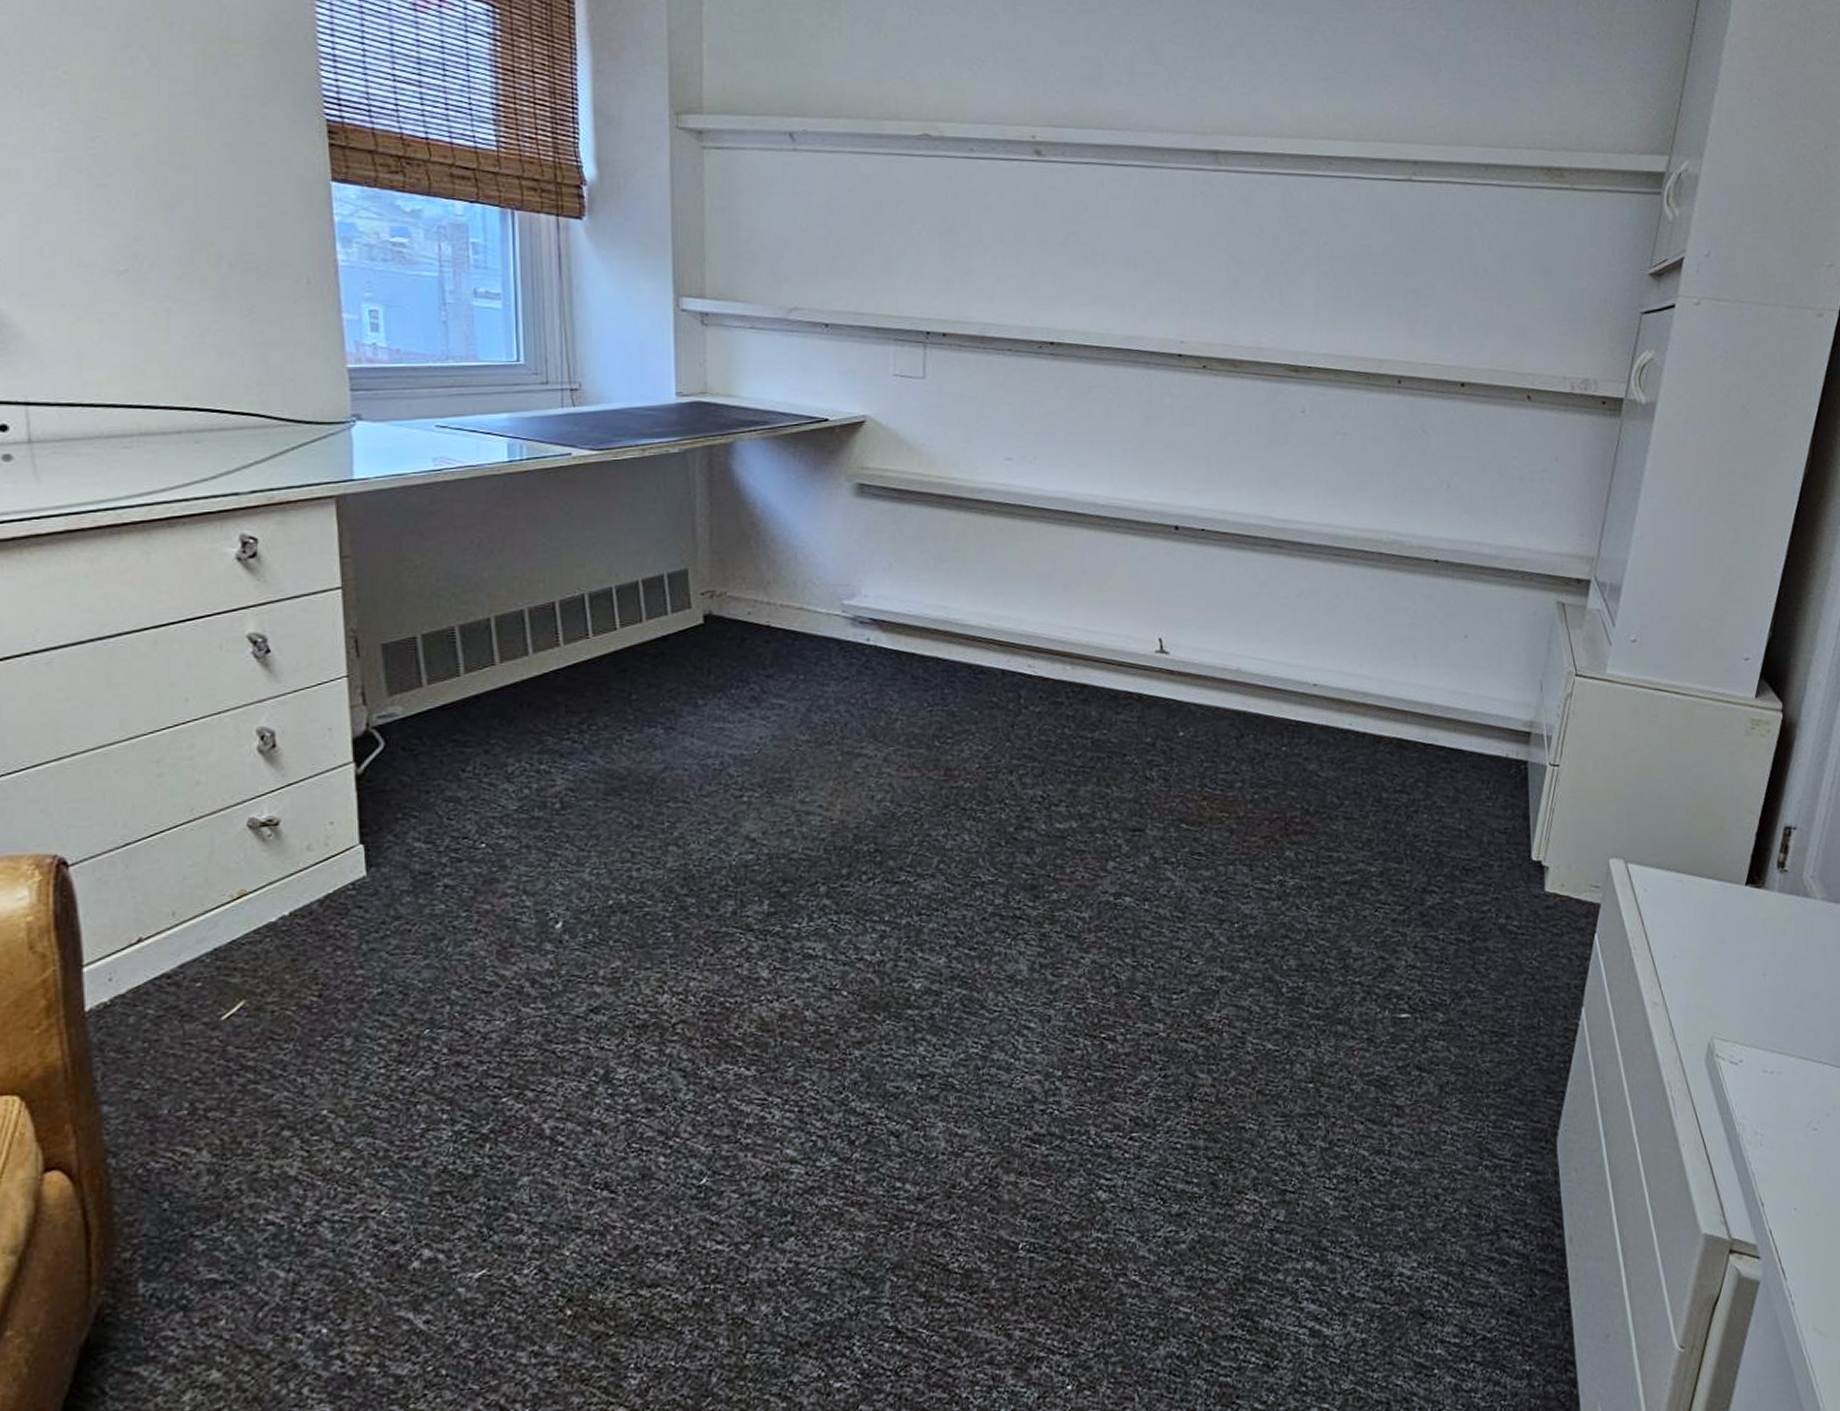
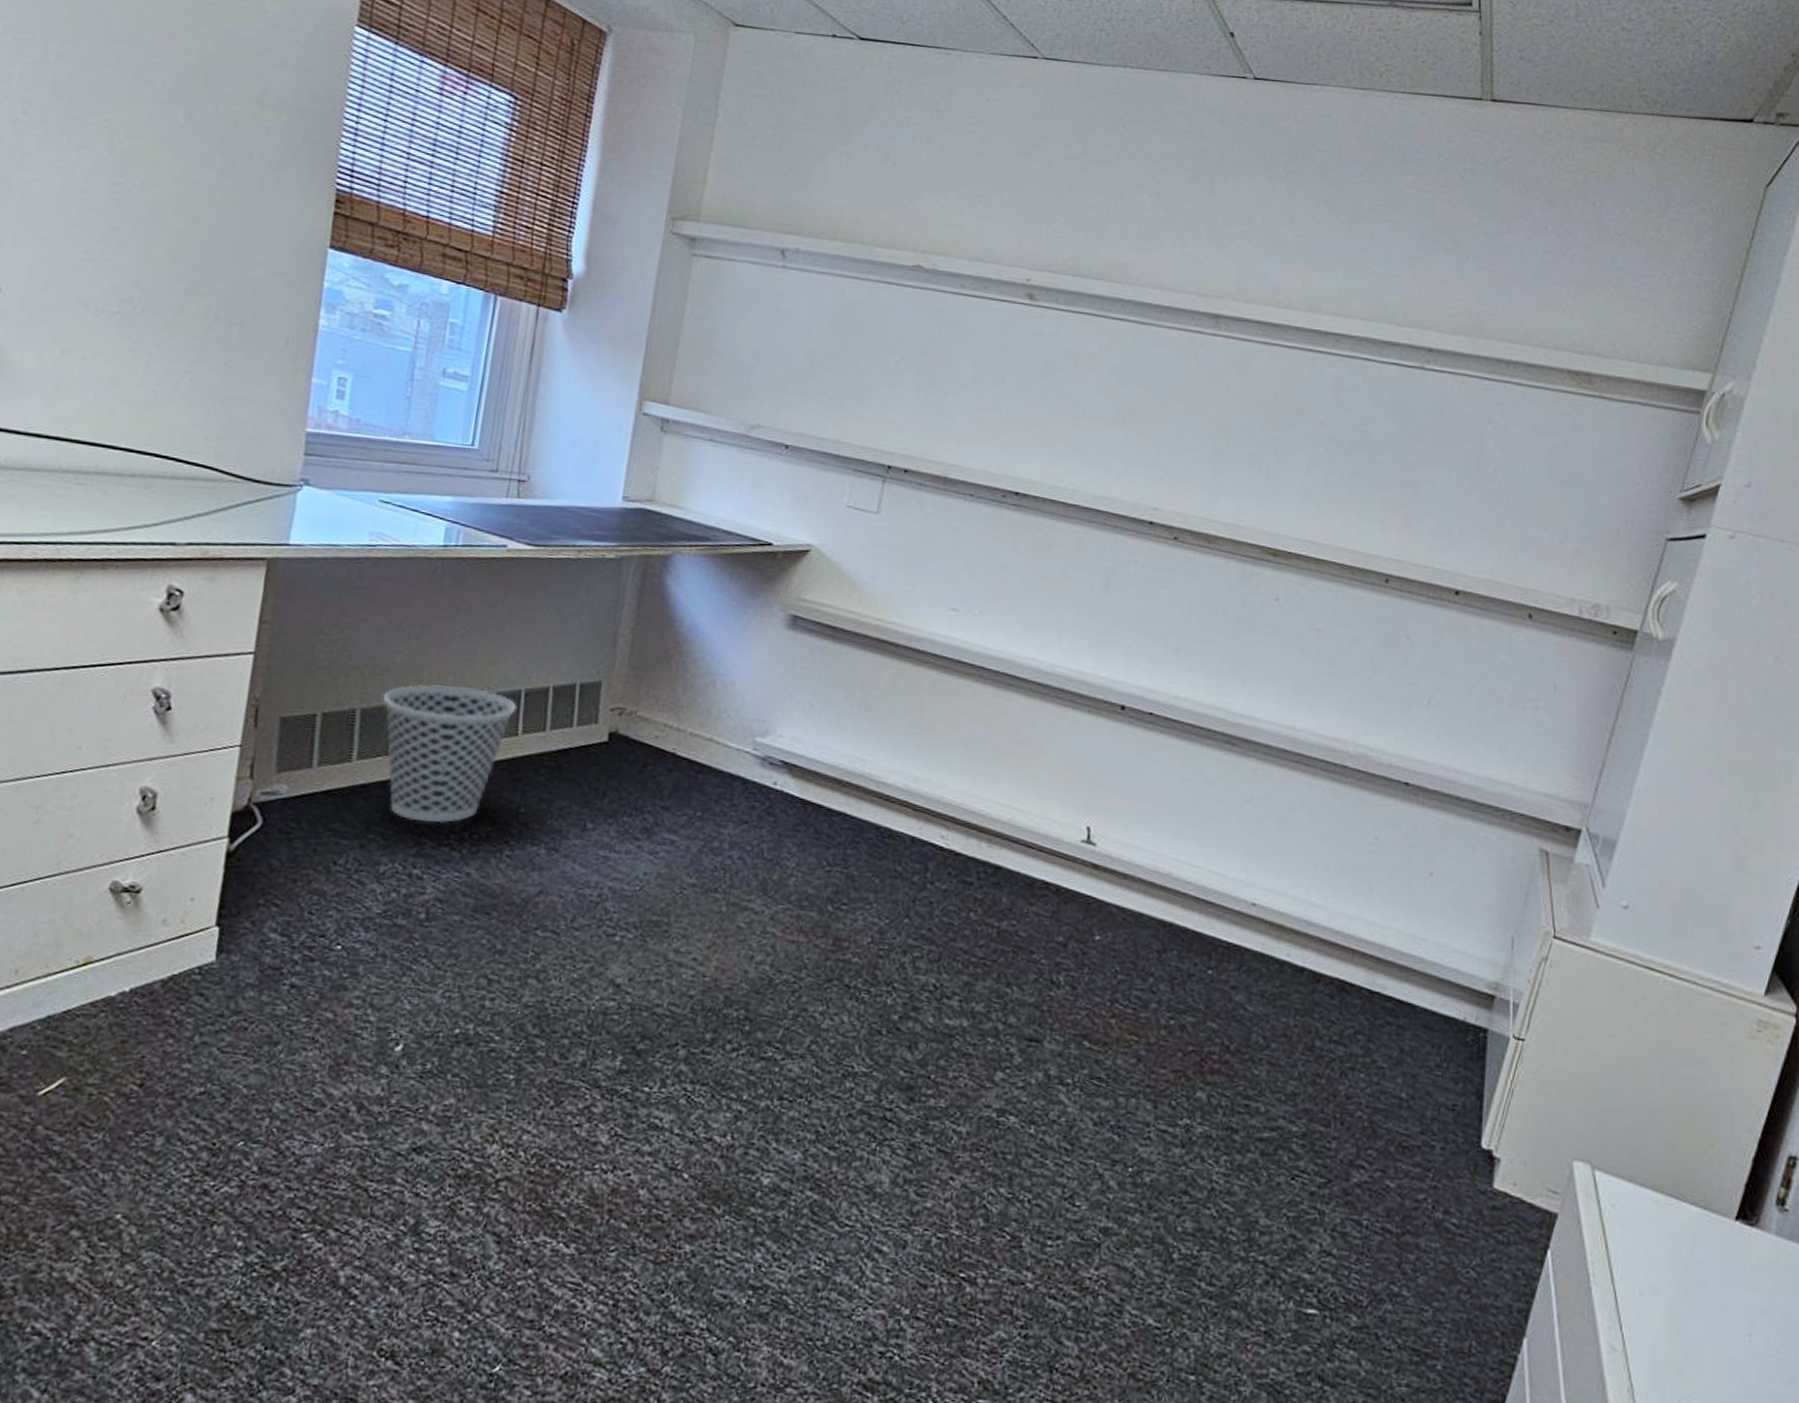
wastebasket: none [477,591,610,721] -> present [382,684,517,824]

